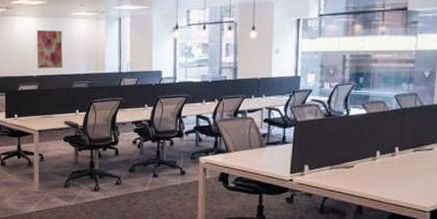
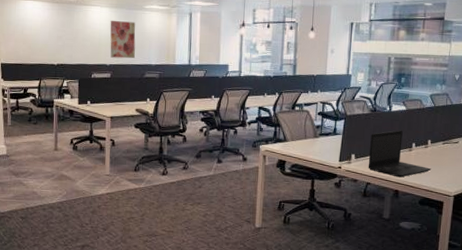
laptop: none [324,136,401,191] -> present [368,130,432,178]

